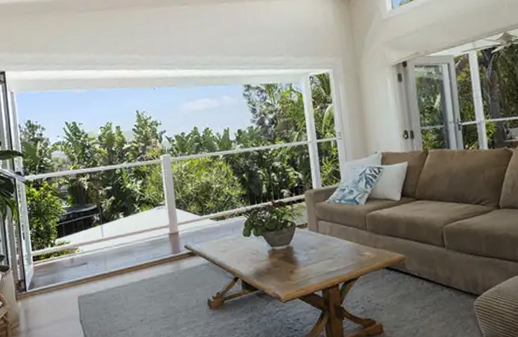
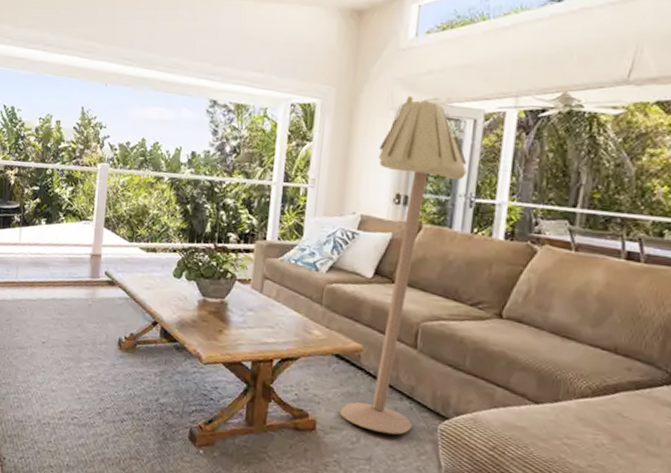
floor lamp: none [384,54,456,321] -> present [339,95,467,435]

